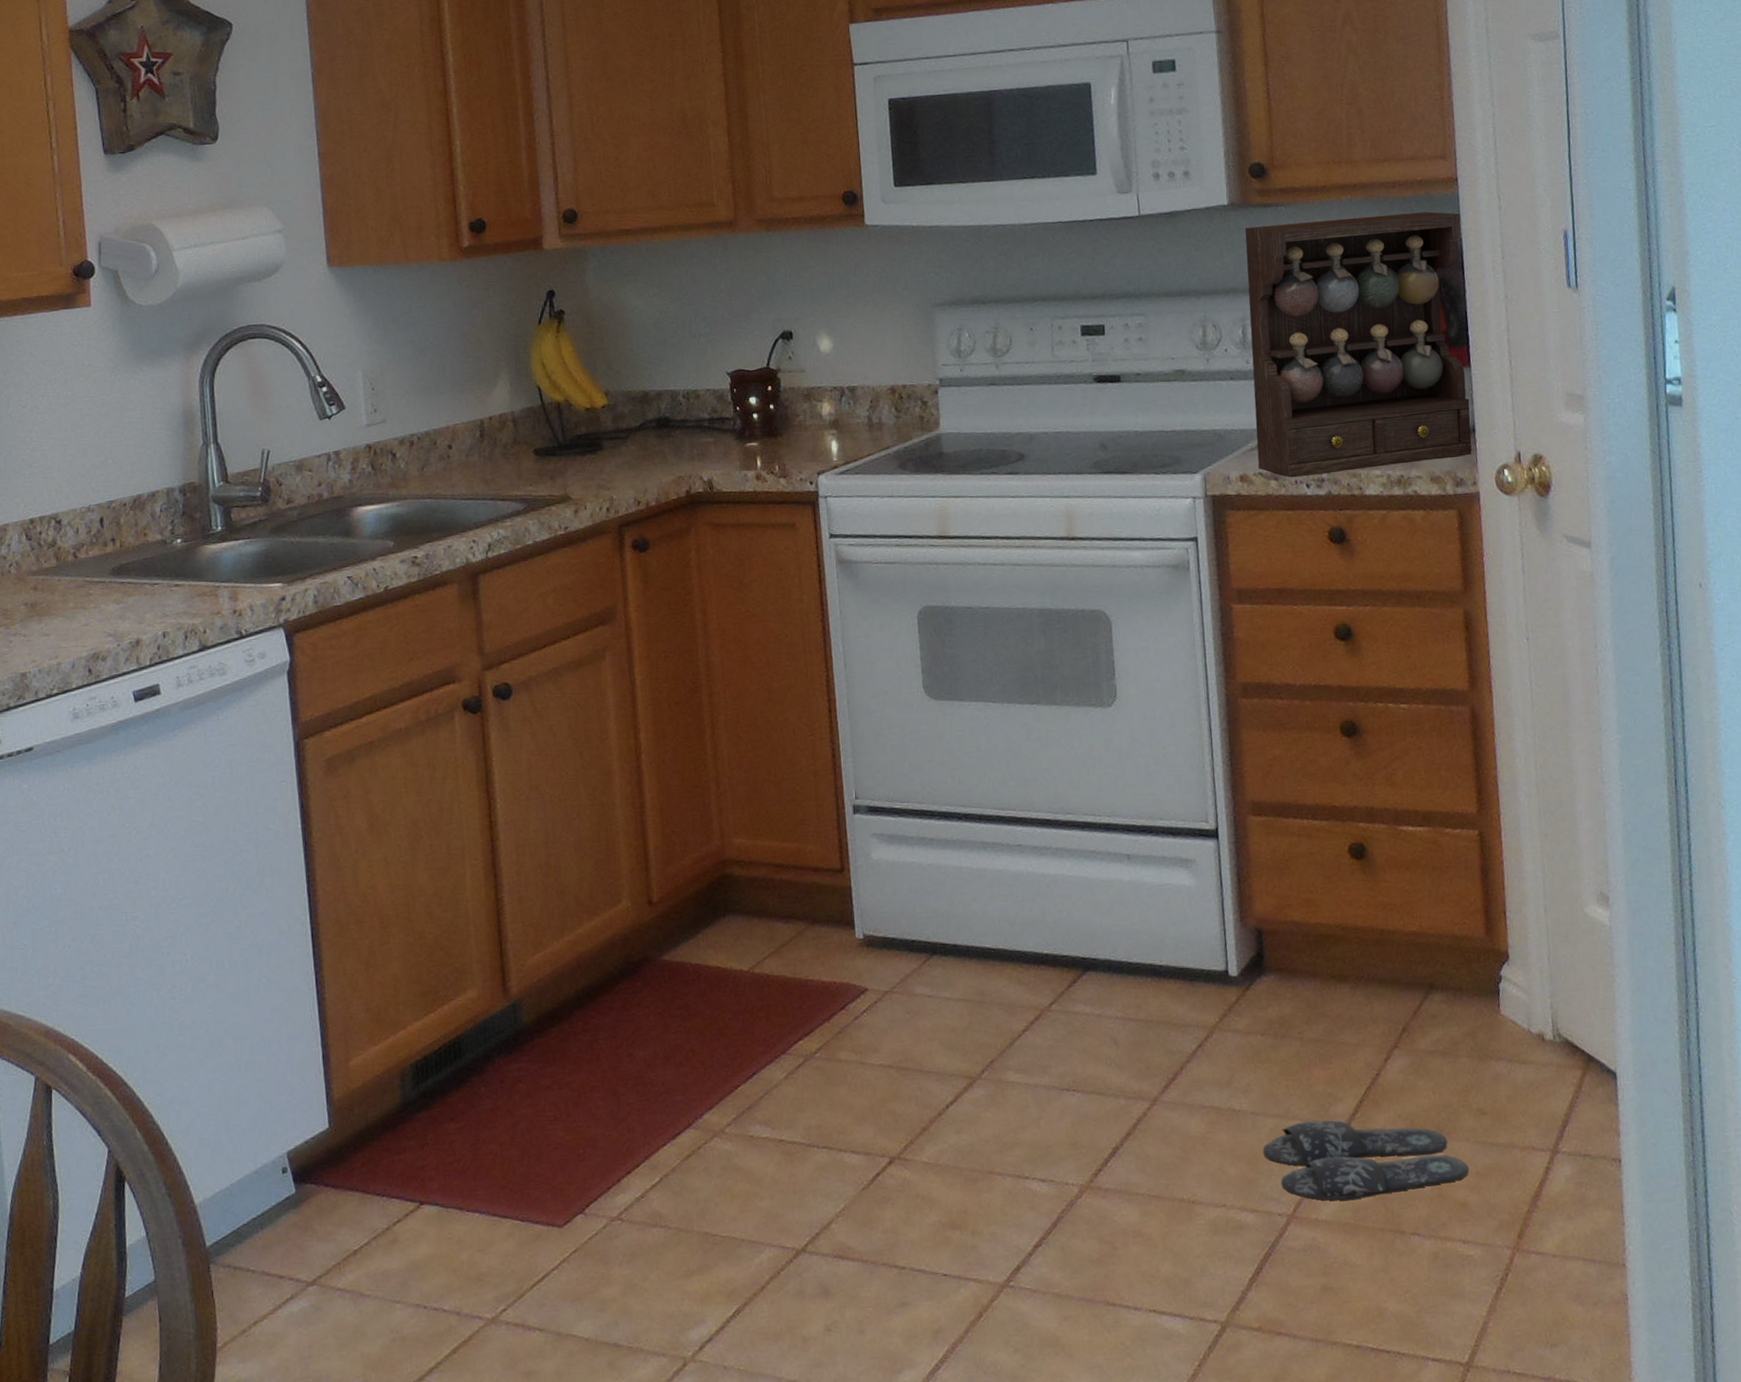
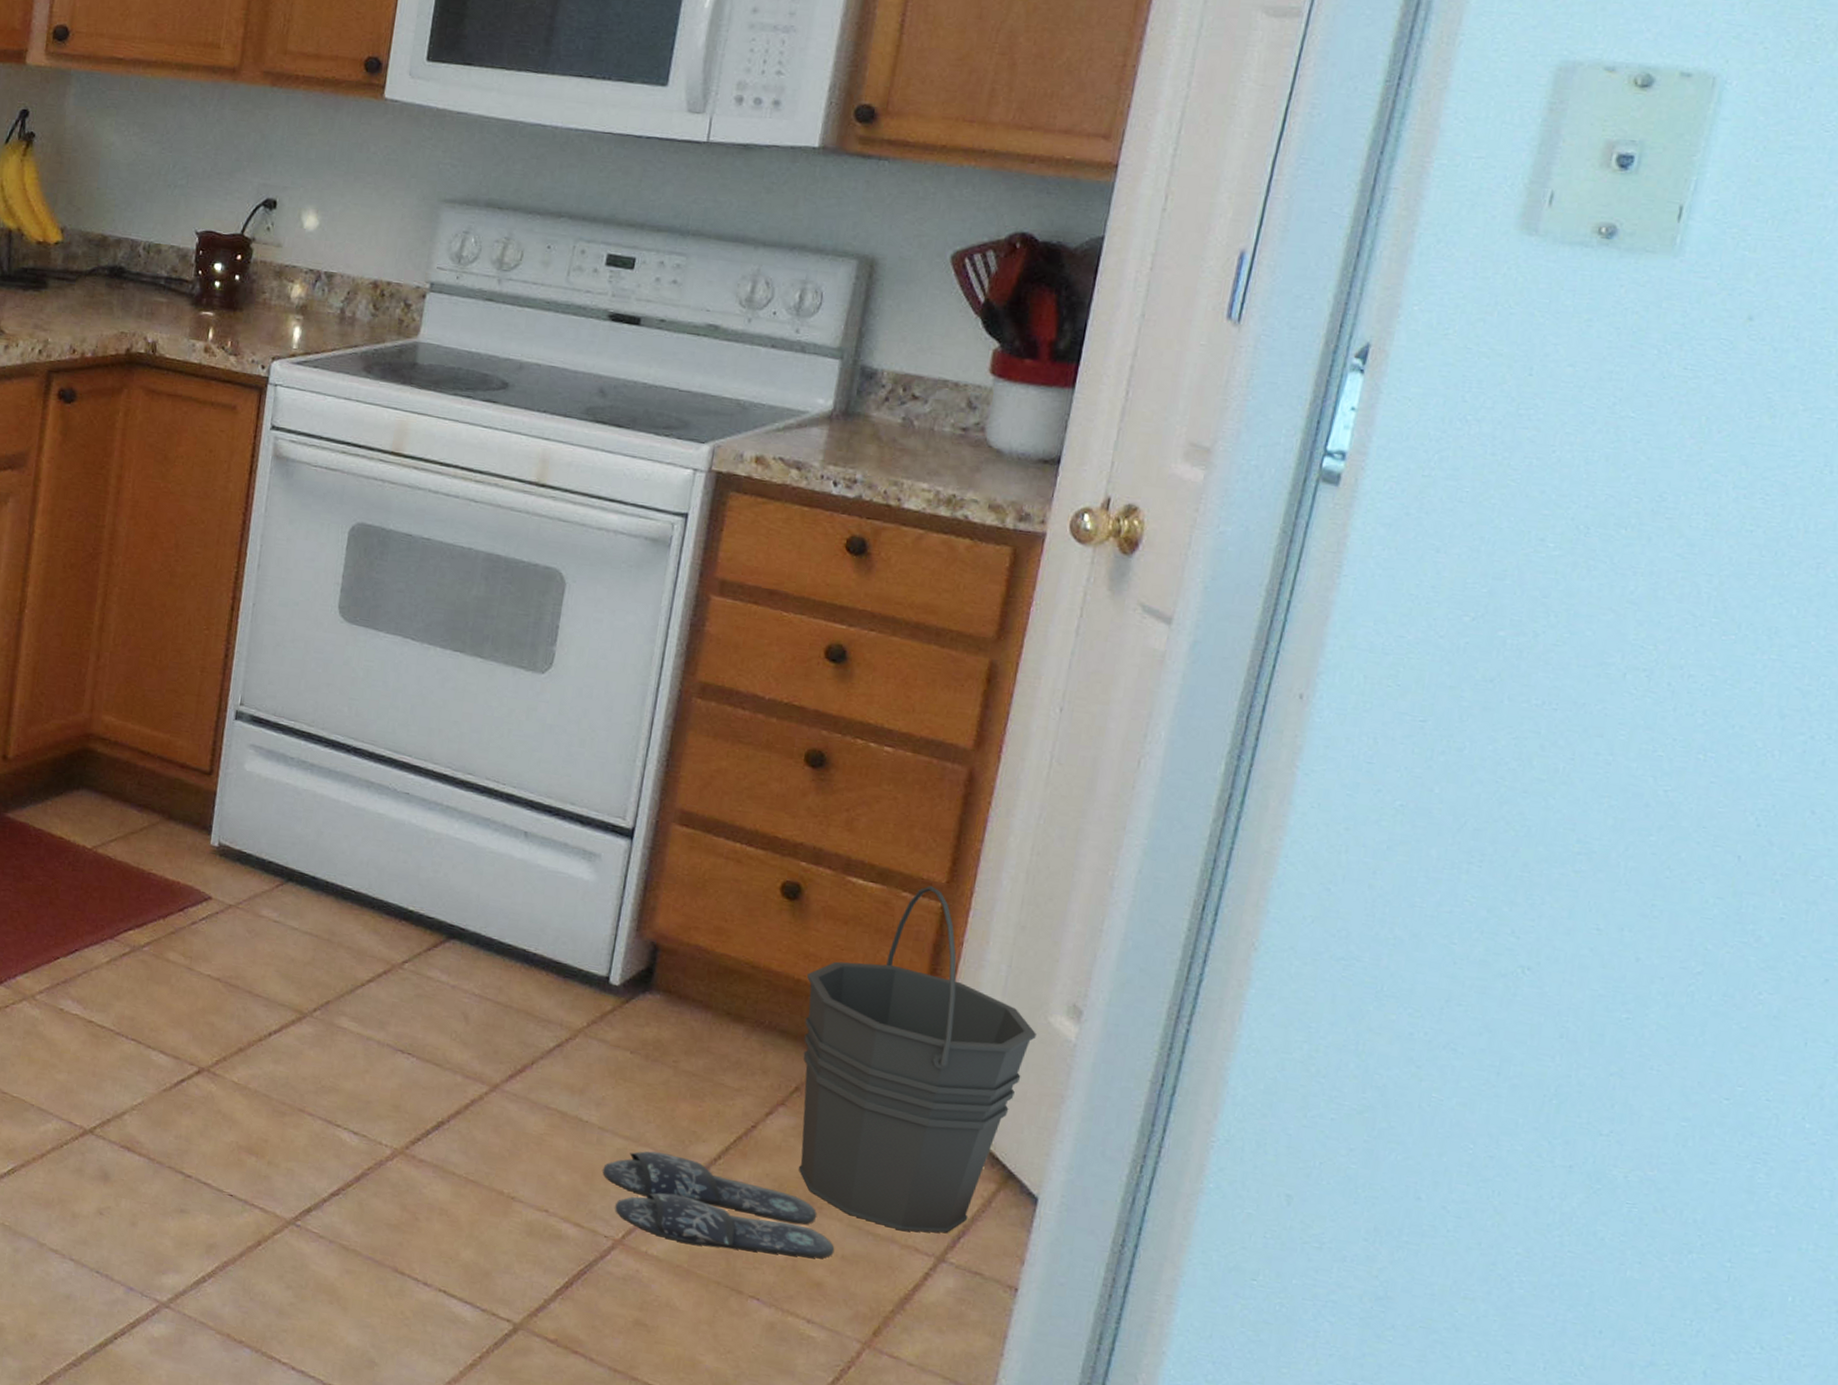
spice rack: present [1244,211,1472,478] -> none [781,177,1110,489]
bucket: none [1388,817,1579,1135] -> present [798,886,1036,1234]

